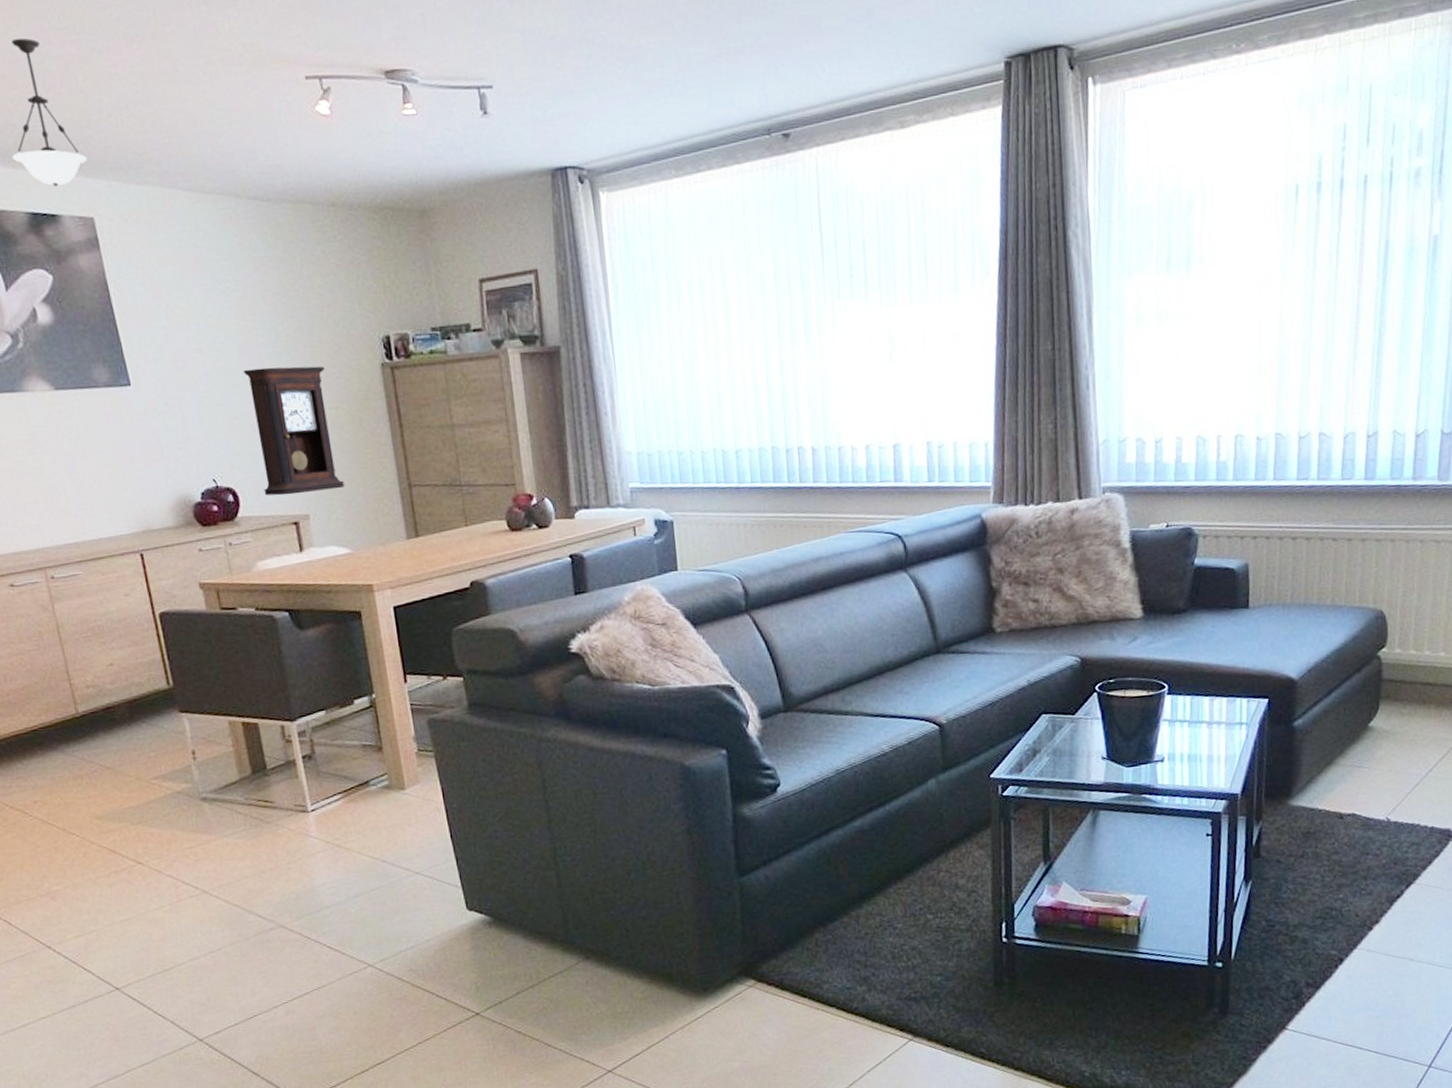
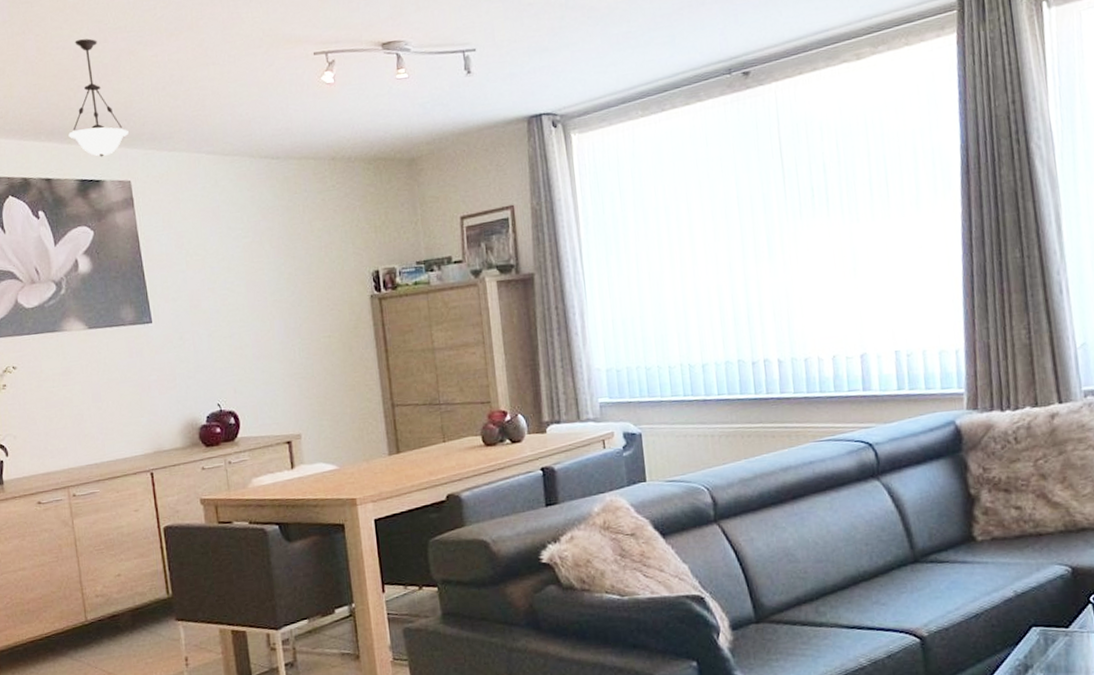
pendulum clock: present [244,366,346,496] -> none [249,299,335,418]

